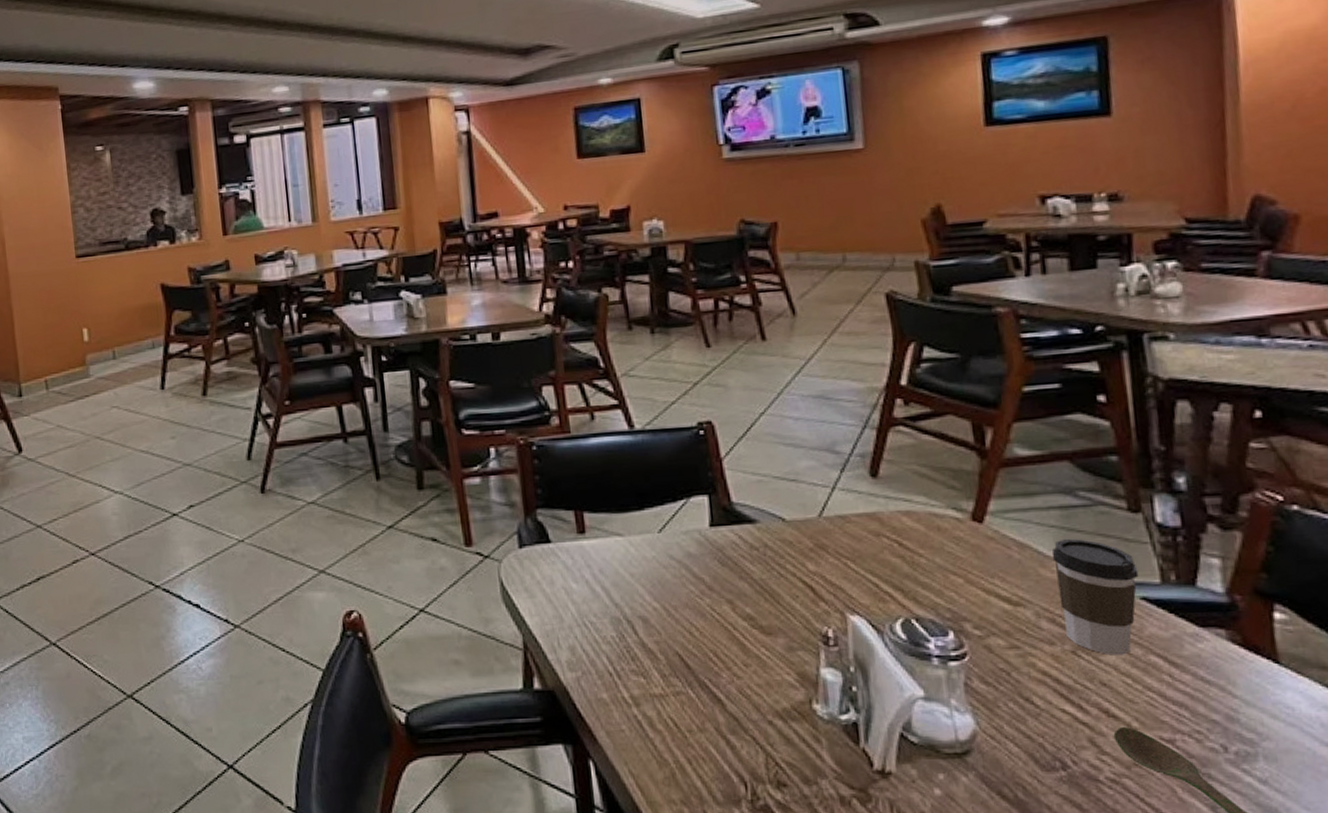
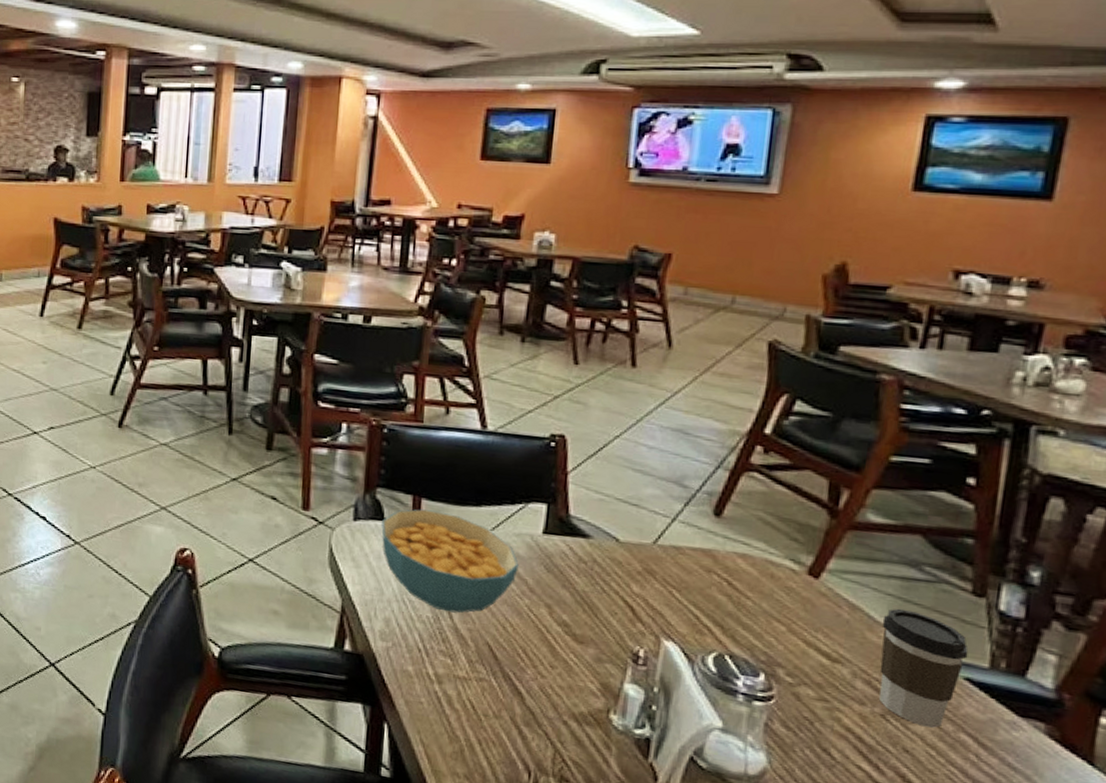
cereal bowl: none [548,523,693,628] -> present [381,509,519,613]

